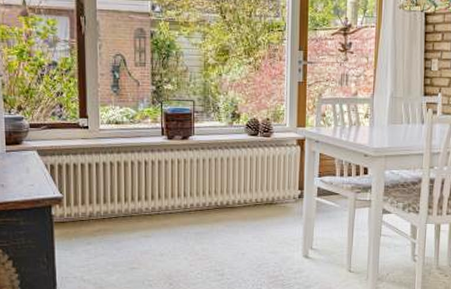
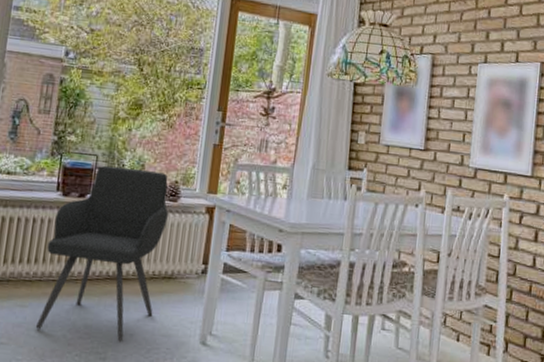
armchair: none [160,109,263,259] -> present [35,166,168,341]

